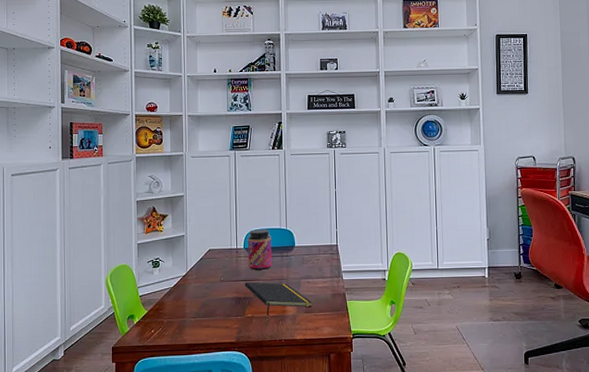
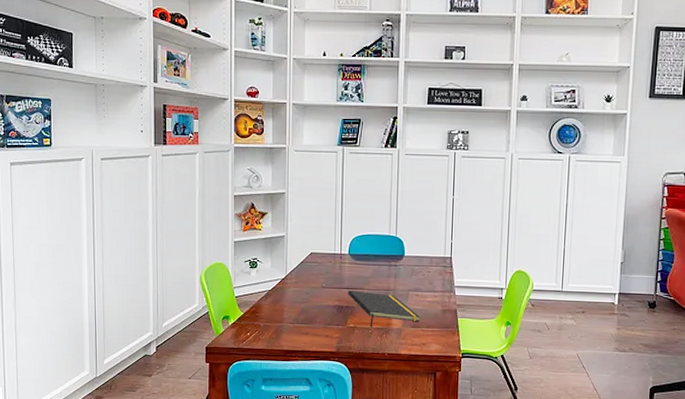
jar: present [248,229,272,270] -> none [353,234,379,279]

